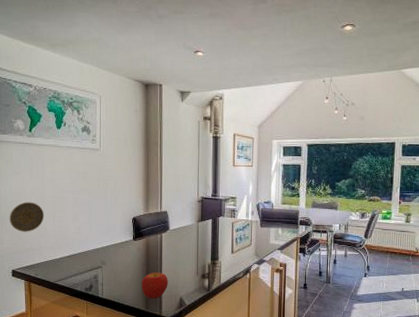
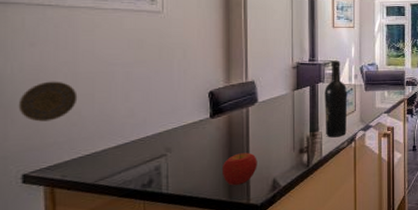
wine bottle: none [224,197,245,268] -> present [325,61,348,138]

